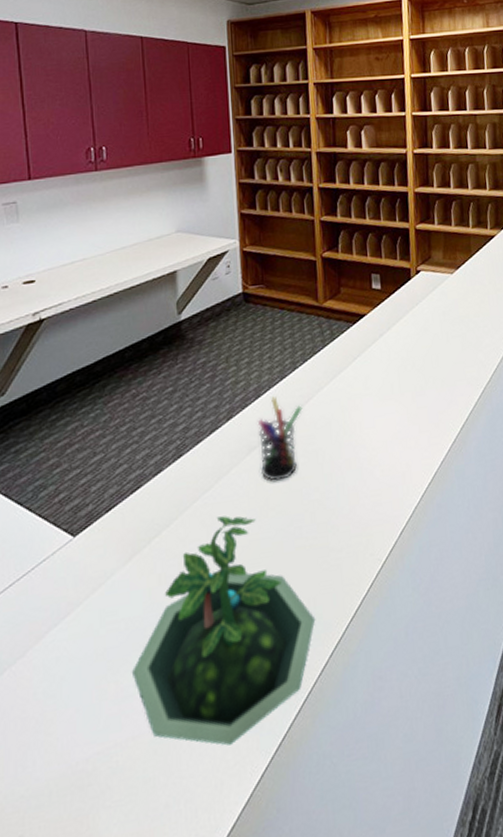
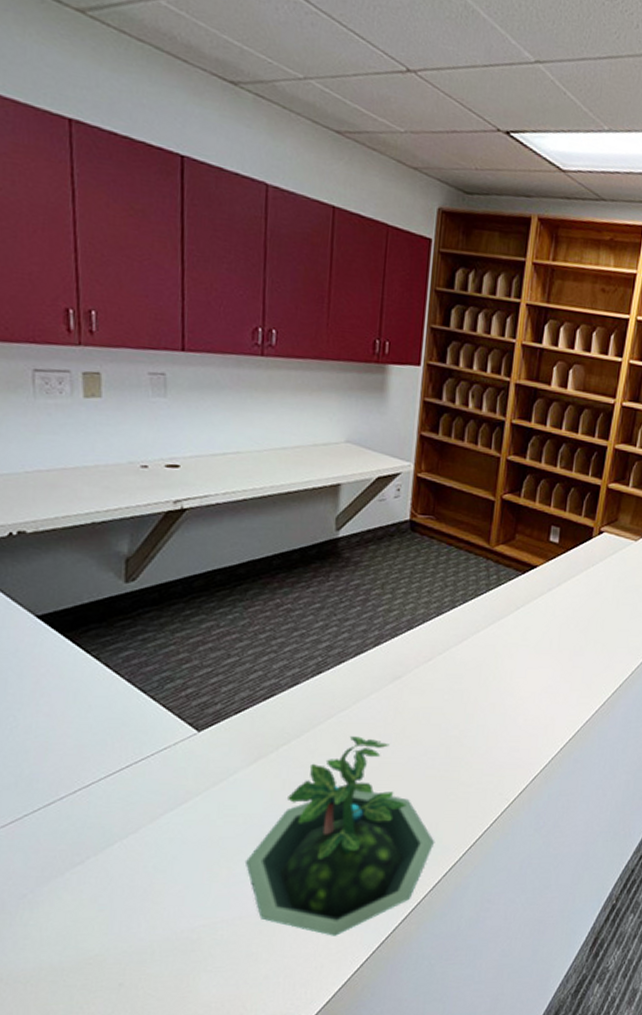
pen holder: present [257,397,303,482] -> none [401,631,455,712]

